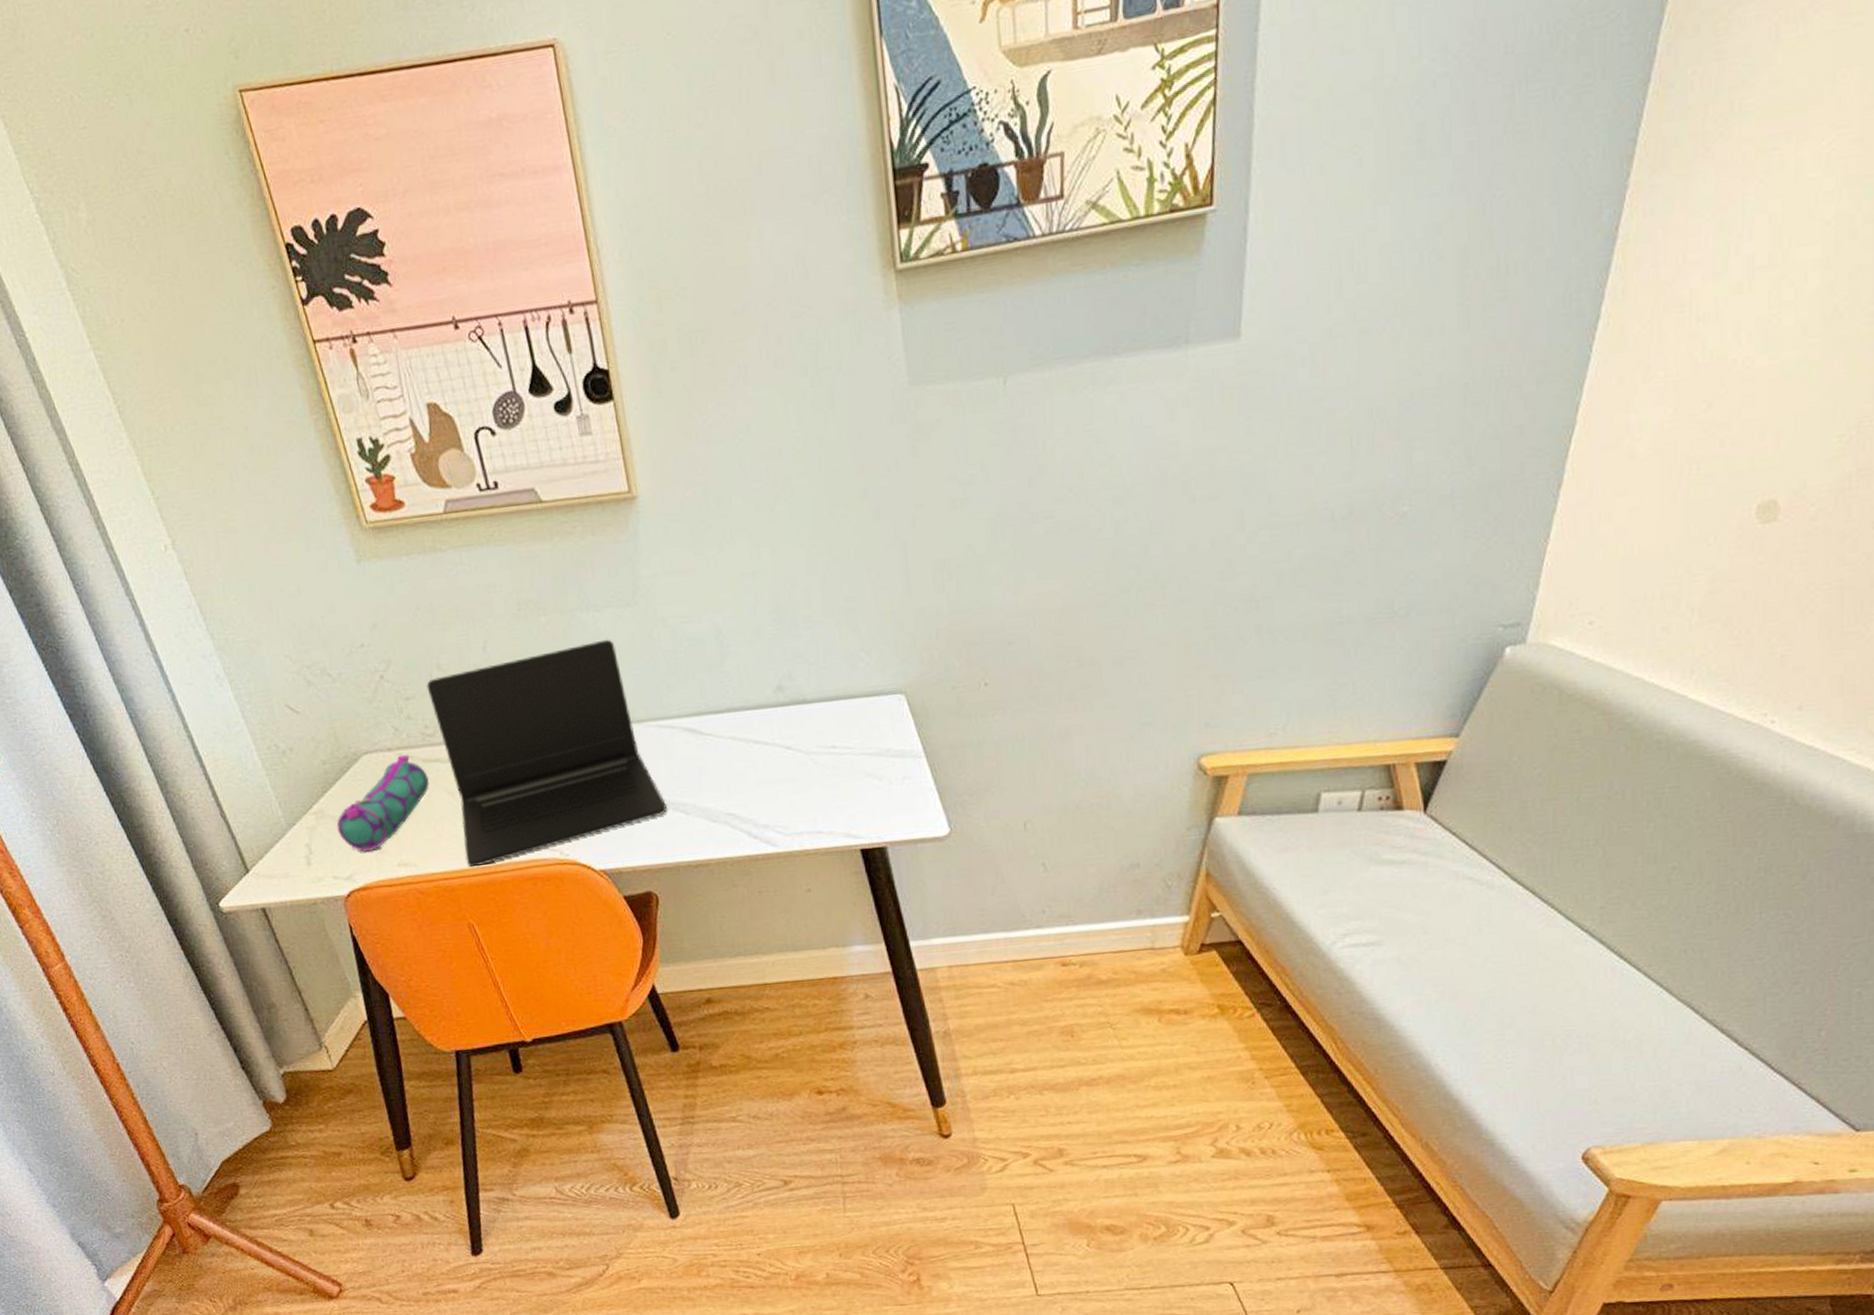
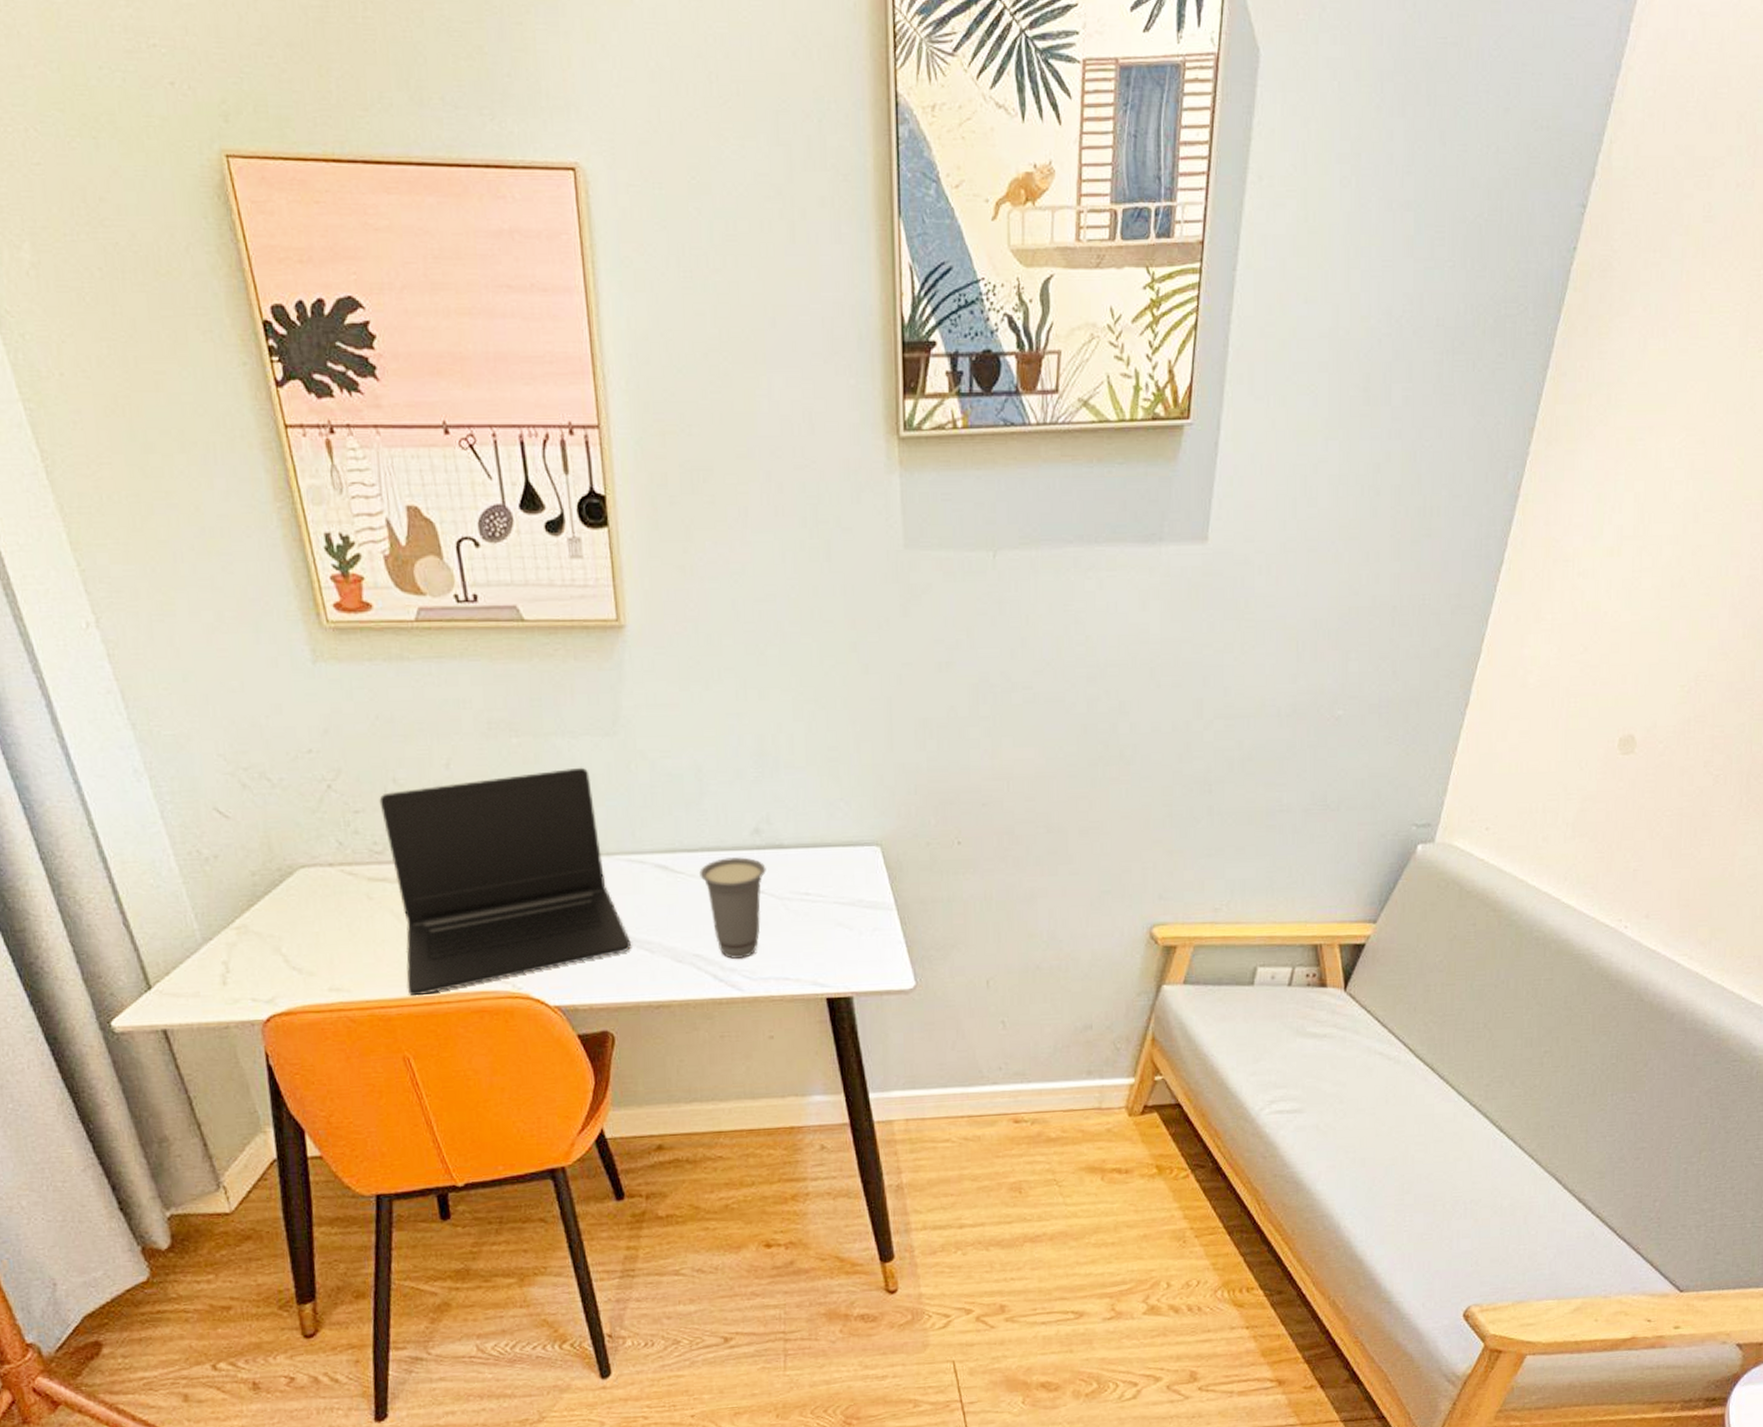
pencil case: present [336,755,430,852] -> none [261,872,373,973]
cup: none [727,715,792,816] -> present [699,857,766,959]

